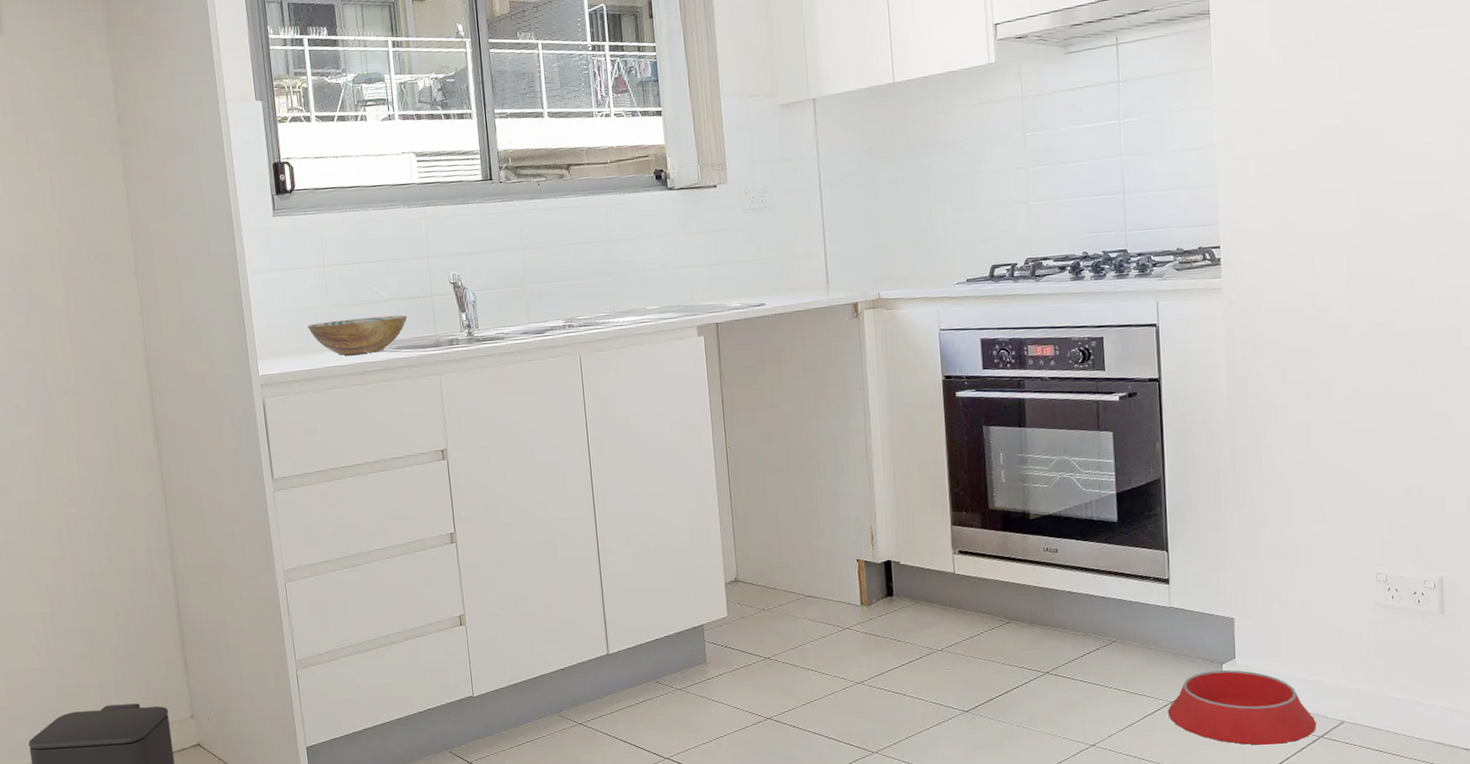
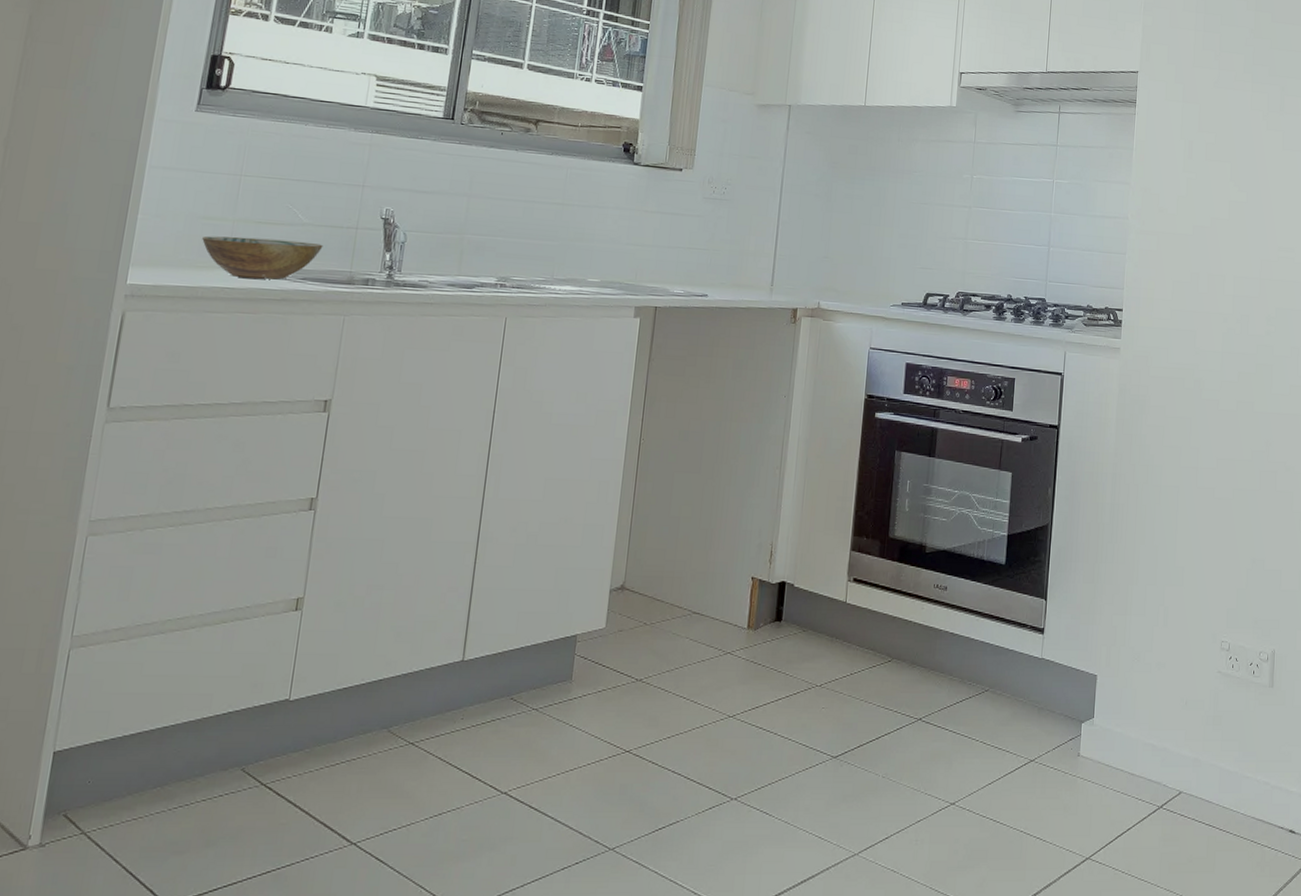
pet bowl: present [1167,670,1316,745] -> none [1026,730,1158,813]

